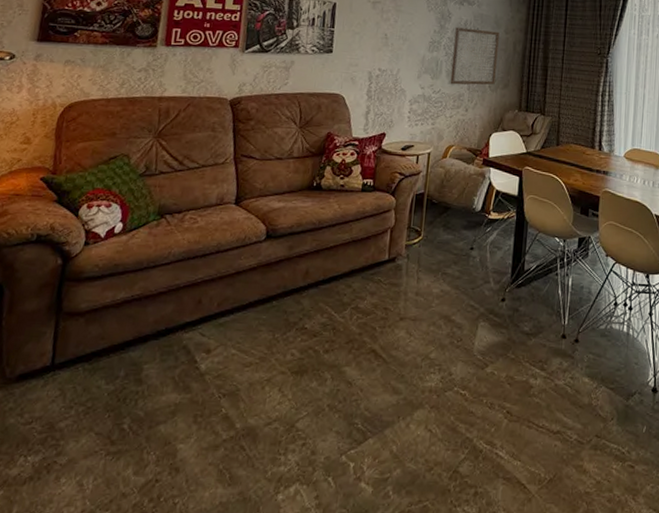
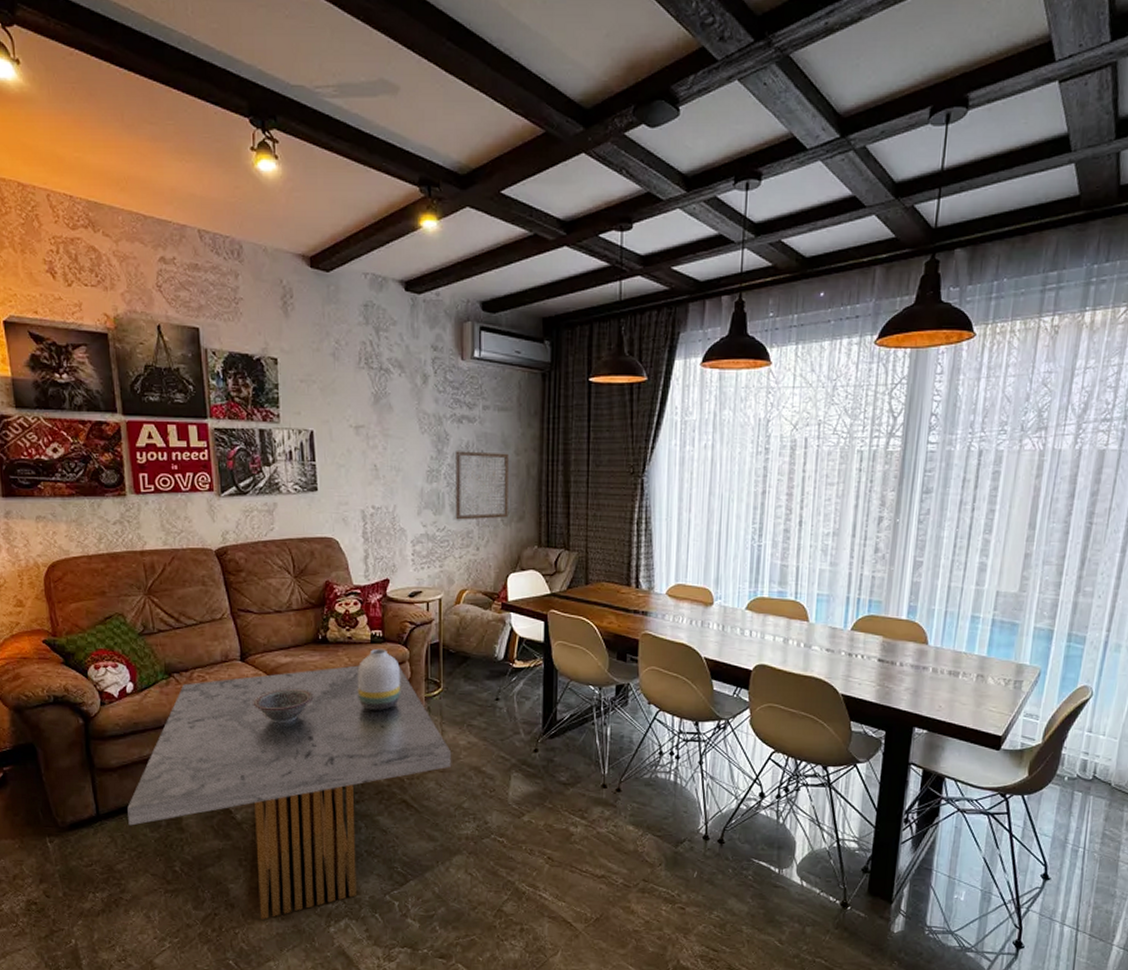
coffee table: none [83,212,425,486] -> present [127,665,452,920]
decorative bowl: none [239,232,300,268] -> present [253,688,314,724]
vase: none [342,196,386,258] -> present [357,648,400,711]

